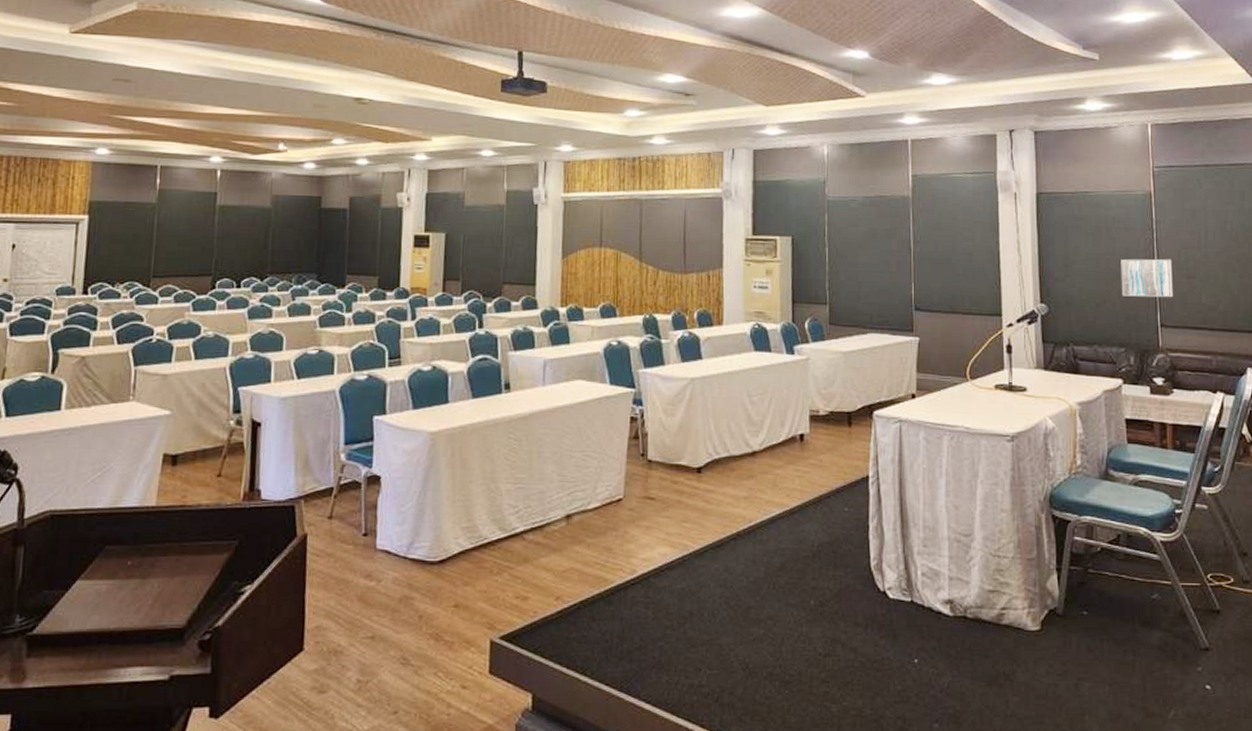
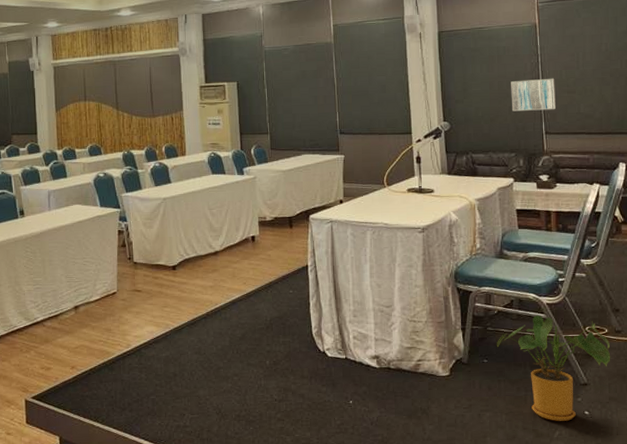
house plant: none [1099,555,1236,697] -> present [497,315,610,421]

